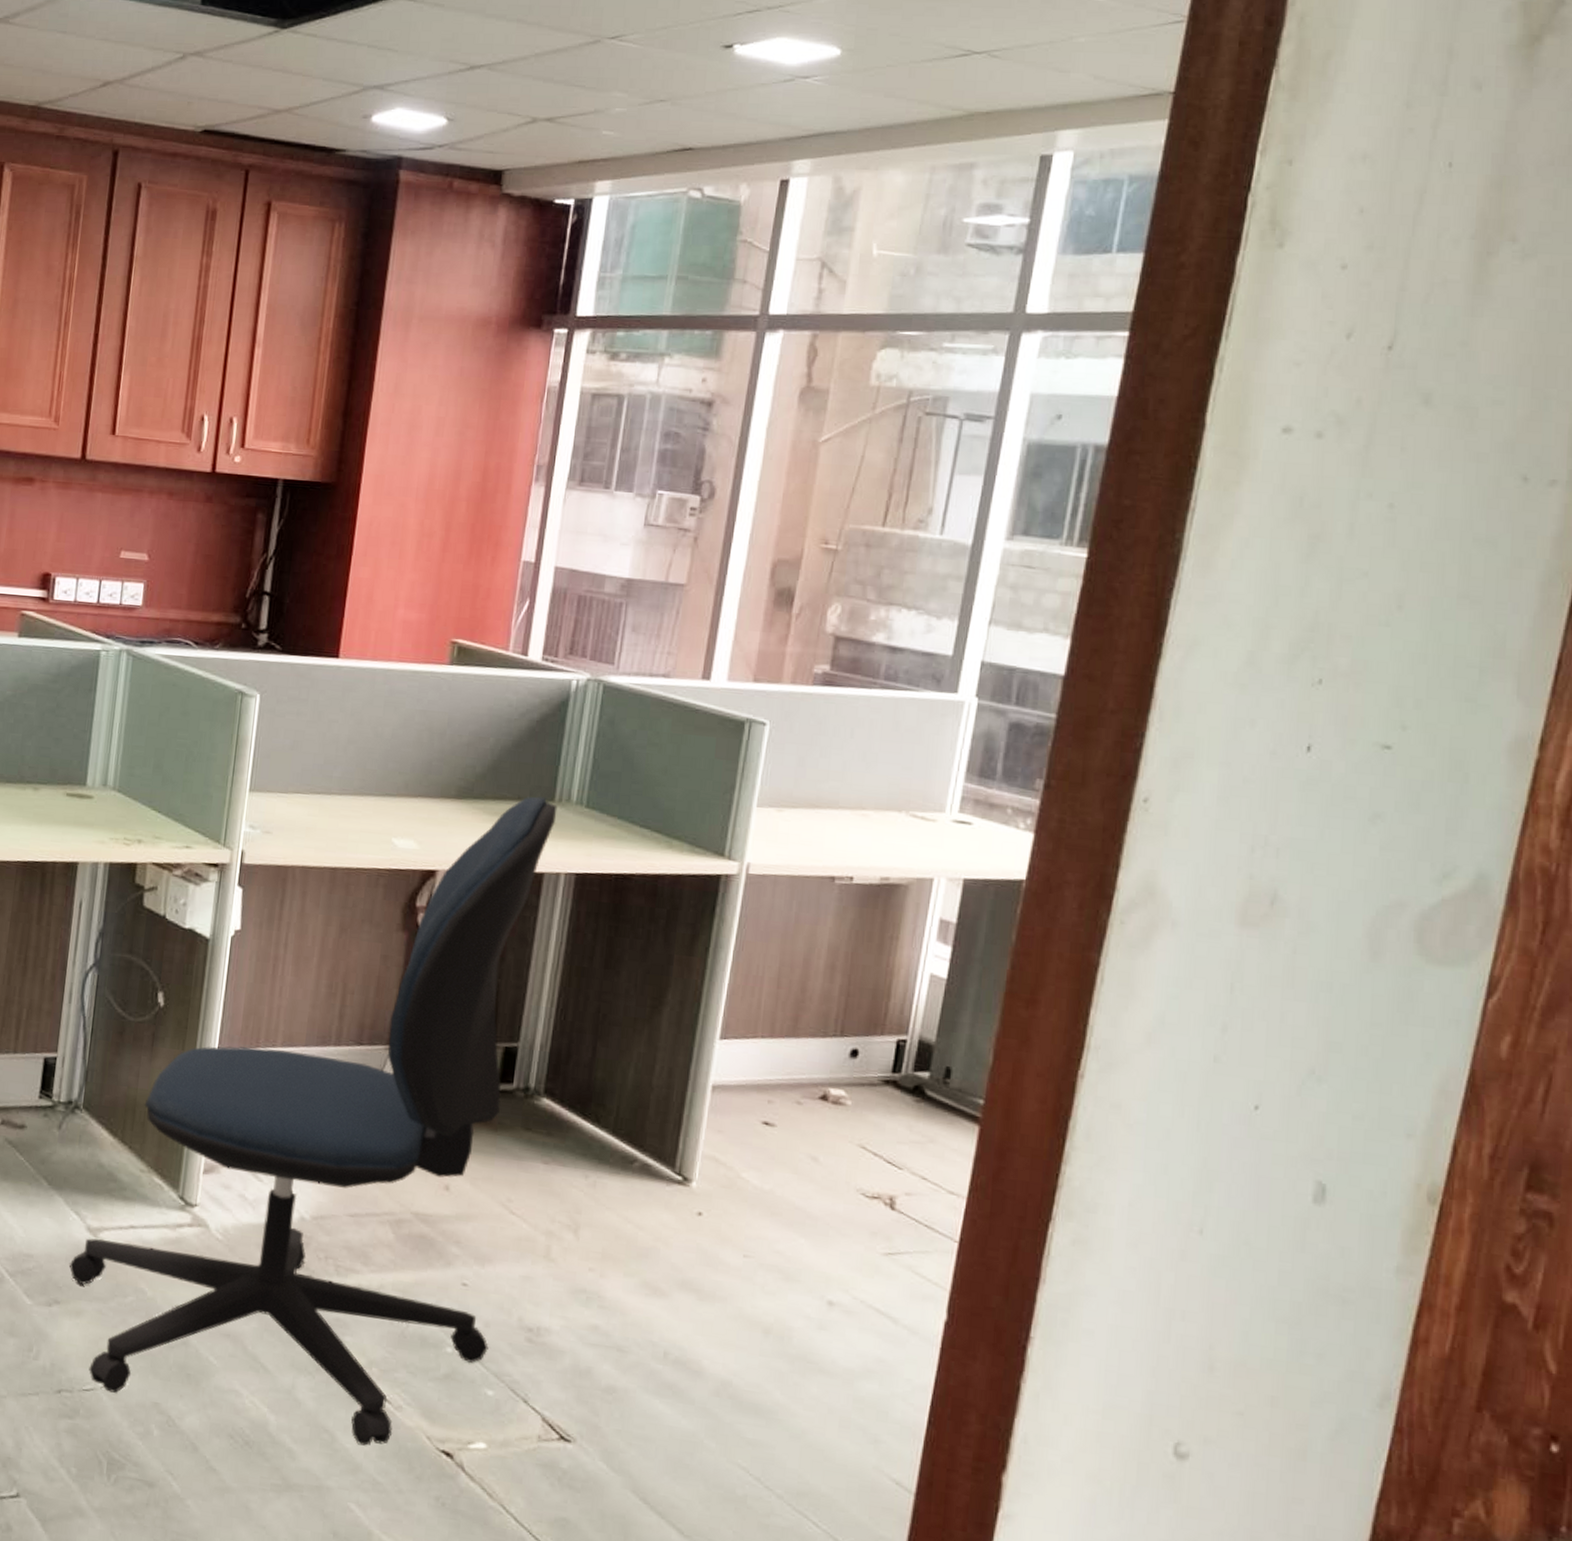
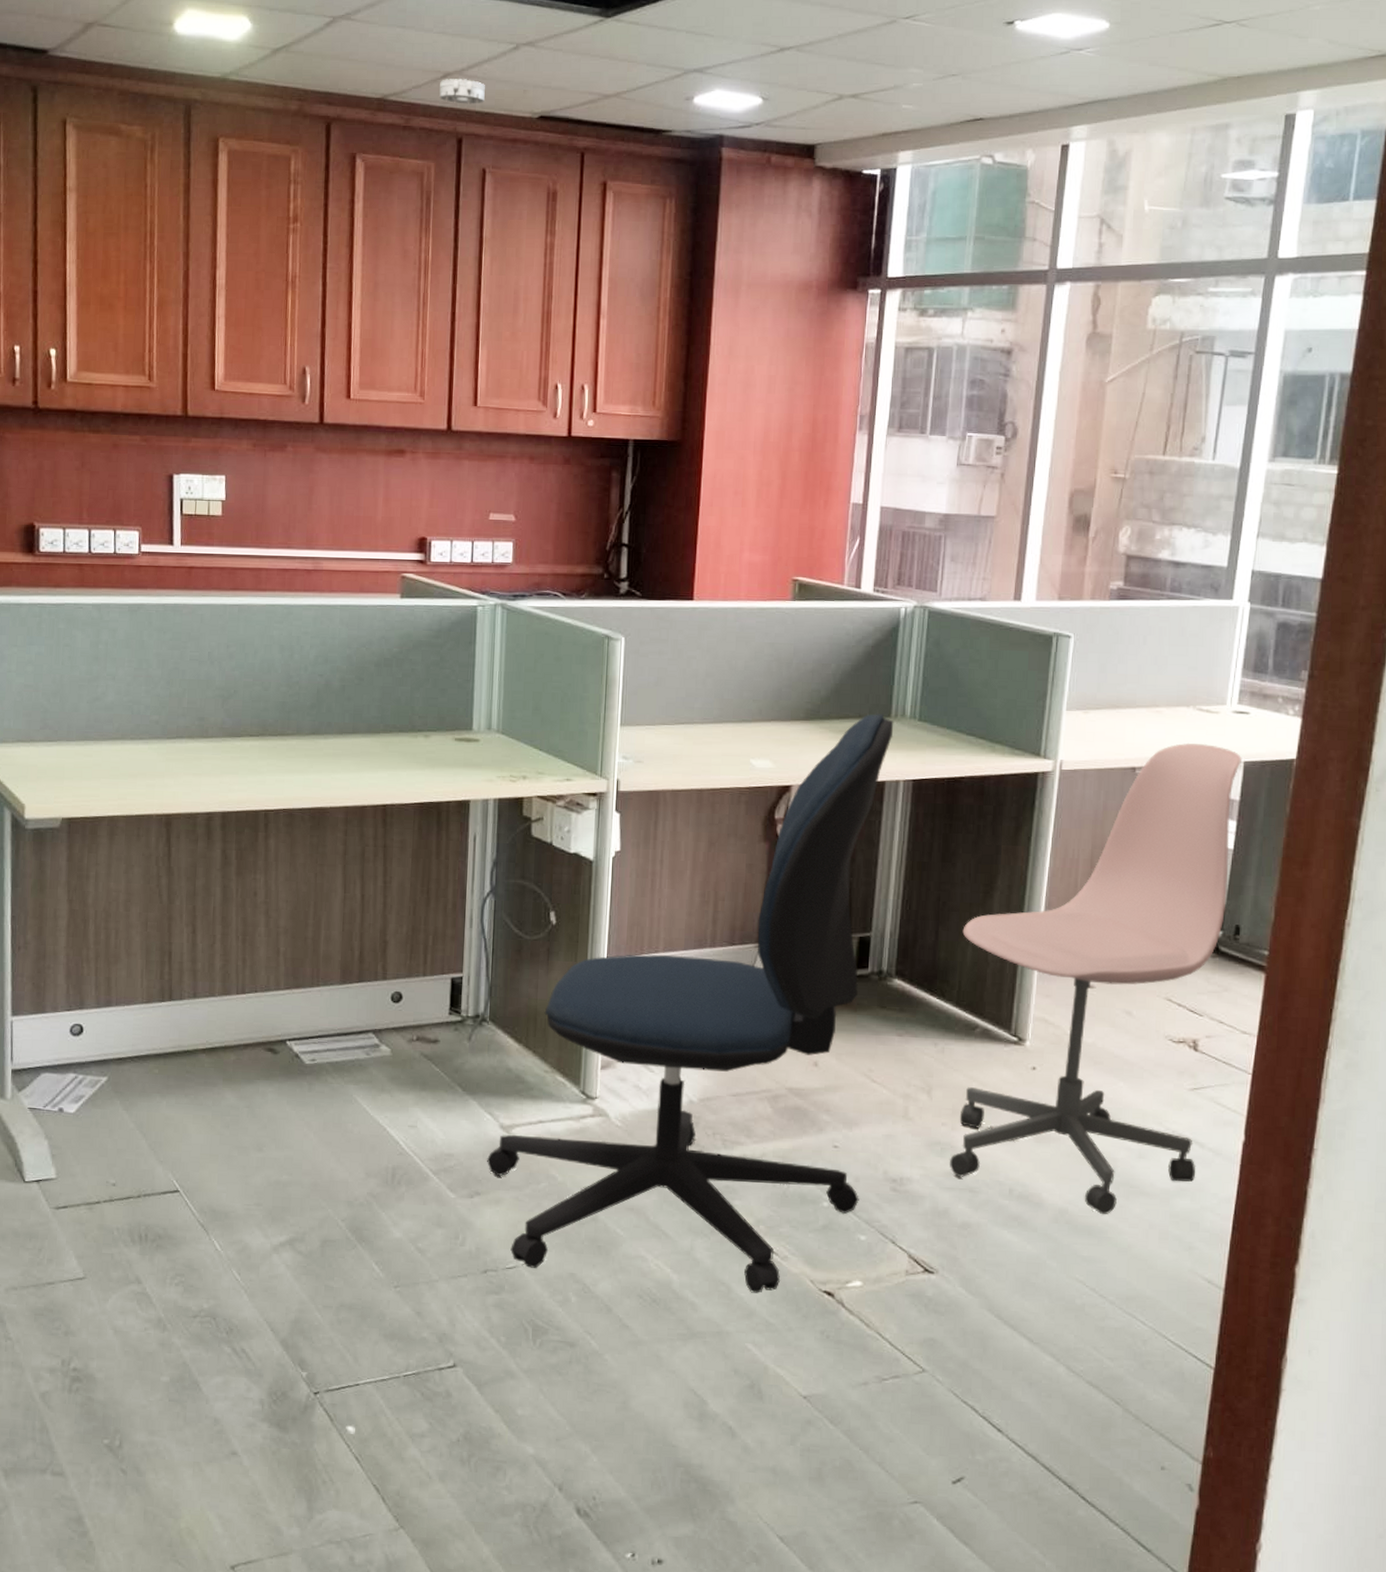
smoke detector: none [97,88,147,115] -> present [439,79,485,104]
office chair: none [596,852,961,1393] -> present [950,742,1241,1215]

